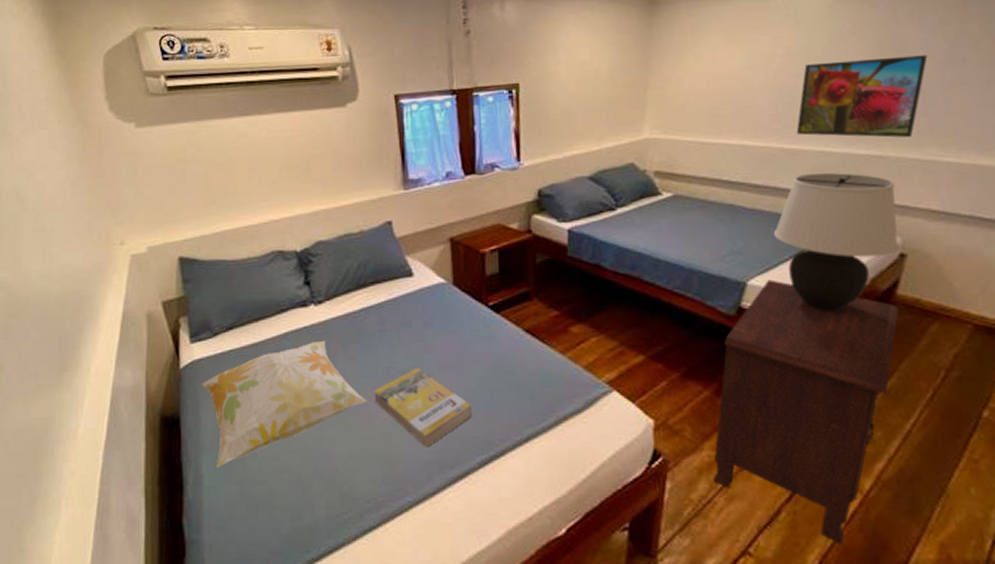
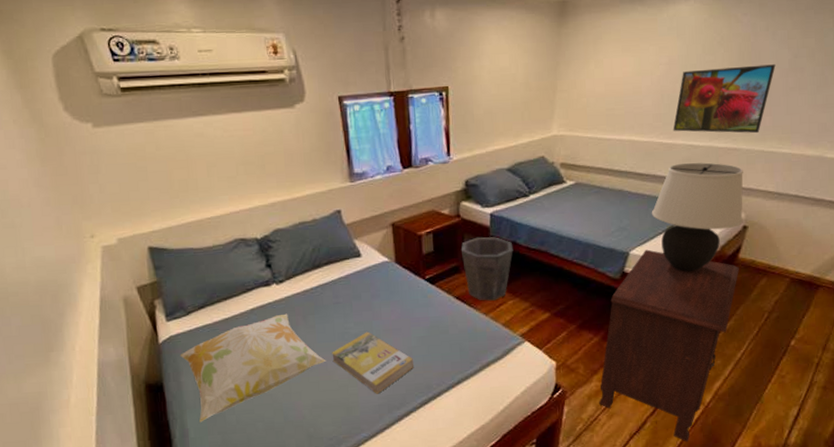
waste bin: none [532,257,597,336] -> present [460,237,514,301]

